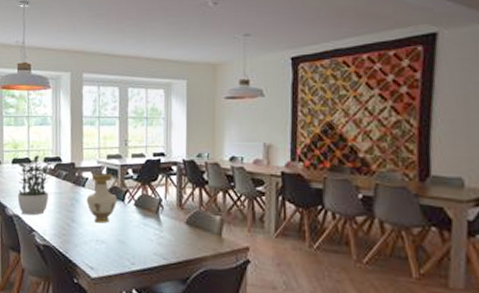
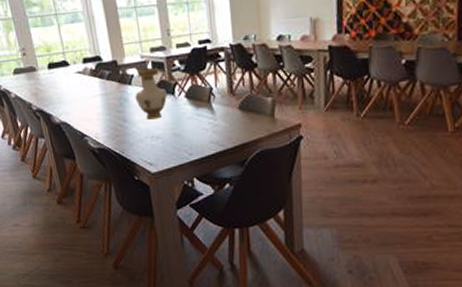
potted plant: present [17,155,53,216] -> none [54,56,95,121]

